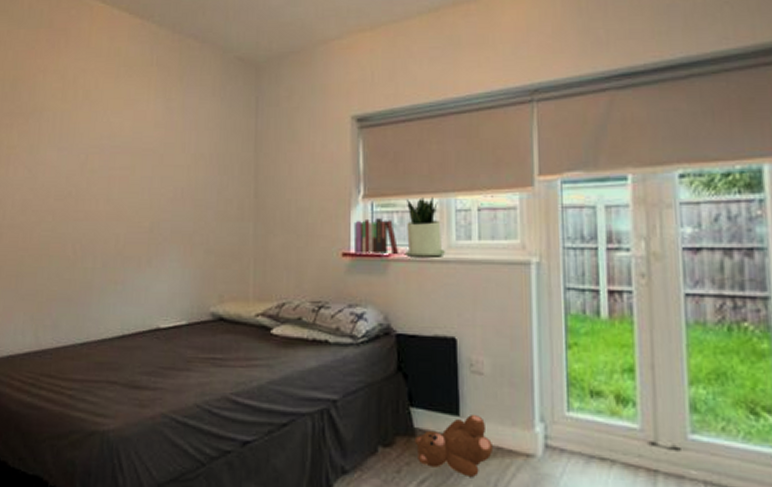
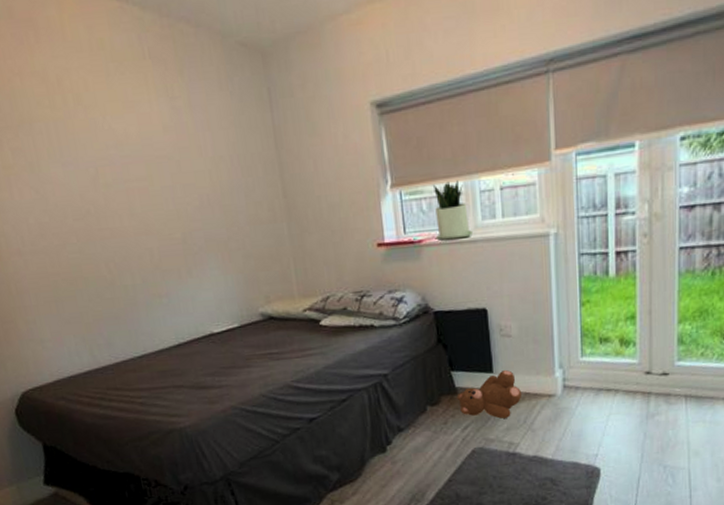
books: present [353,218,399,255] -> none [385,206,431,244]

